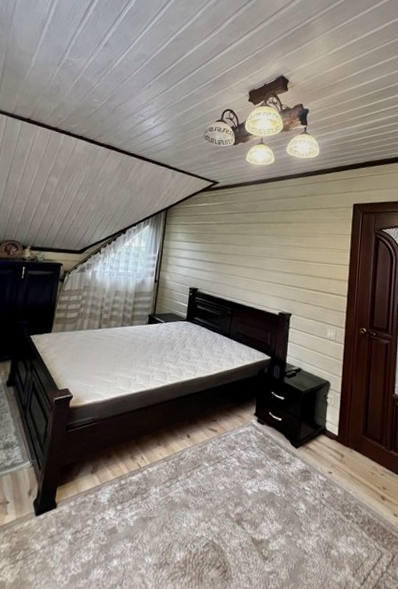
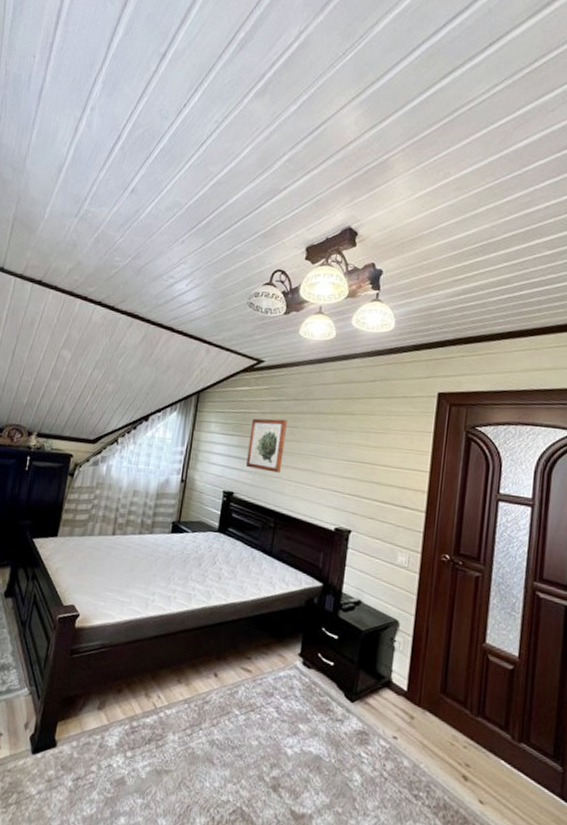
wall art: none [207,228,239,271] -> present [246,418,287,473]

